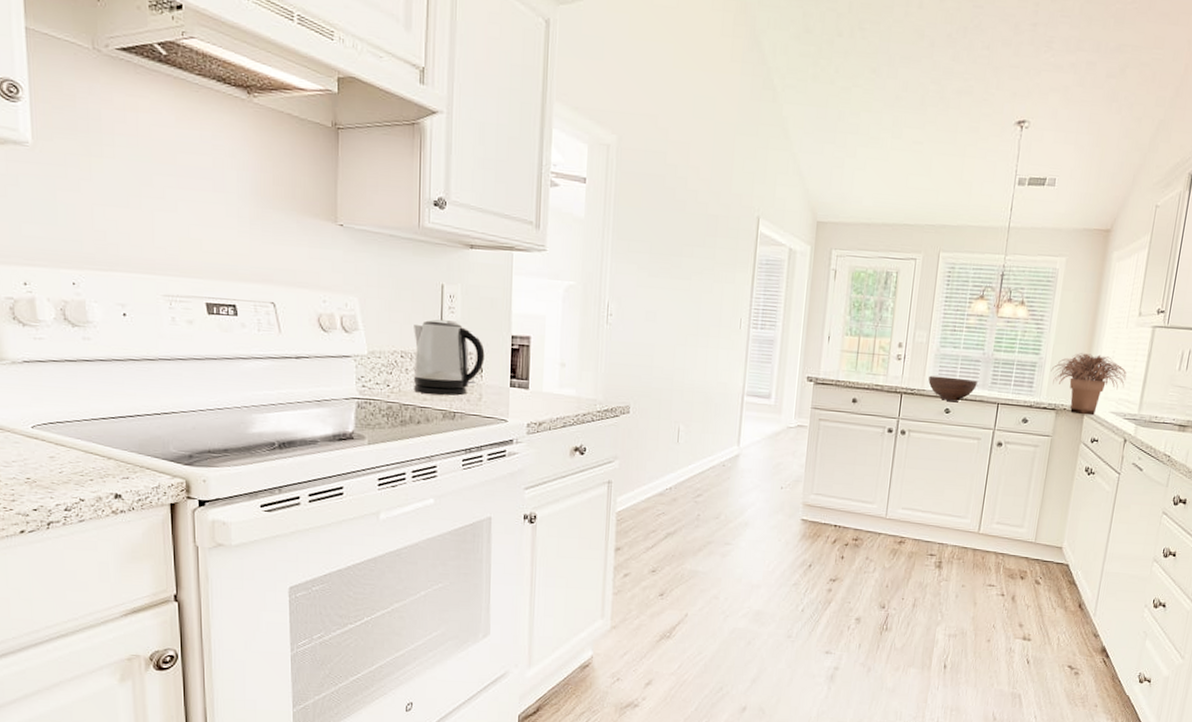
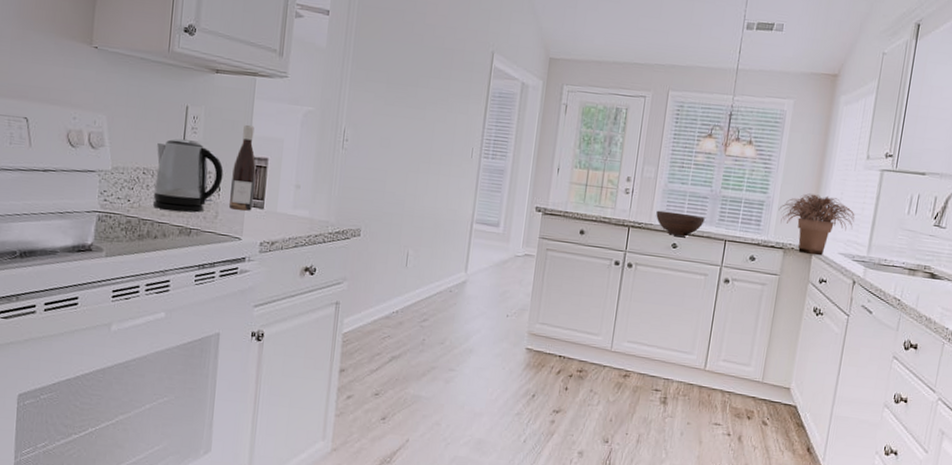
bottle: none [492,303,518,393] -> present [228,125,256,212]

